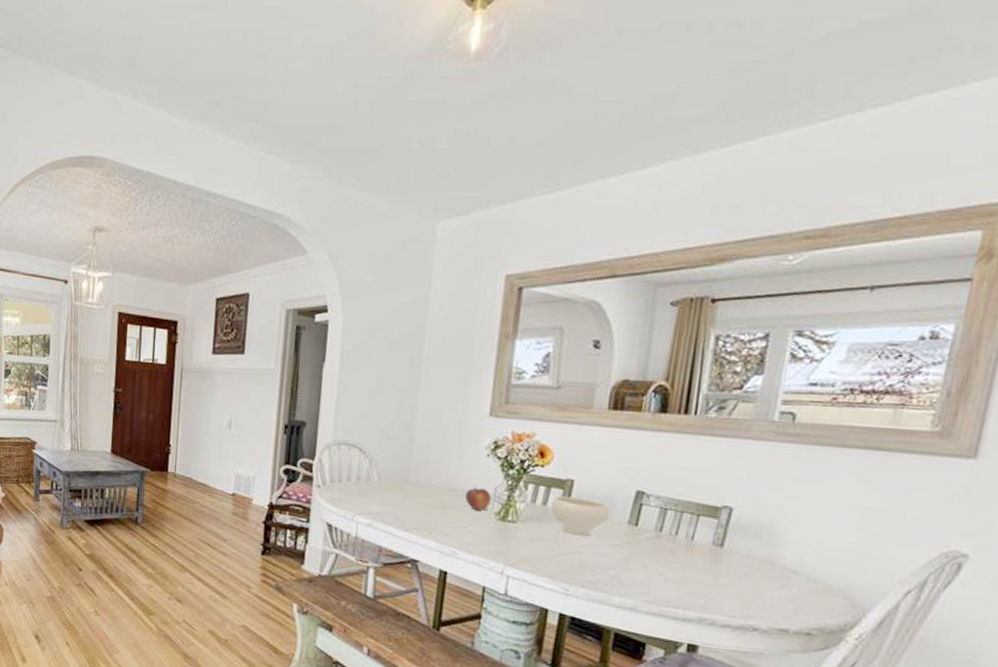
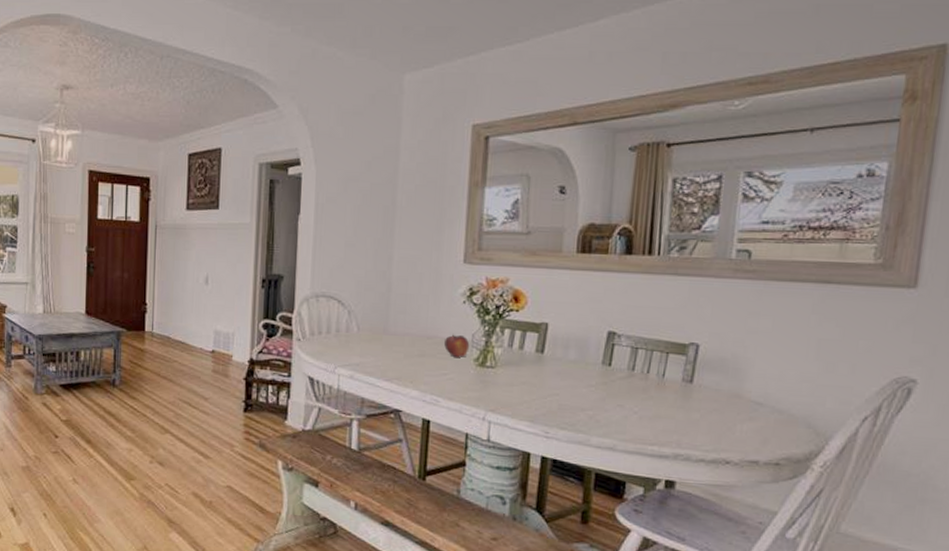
bowl: present [551,495,611,536] -> none [528,339,585,378]

